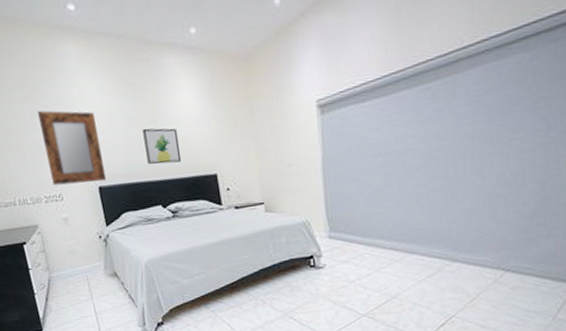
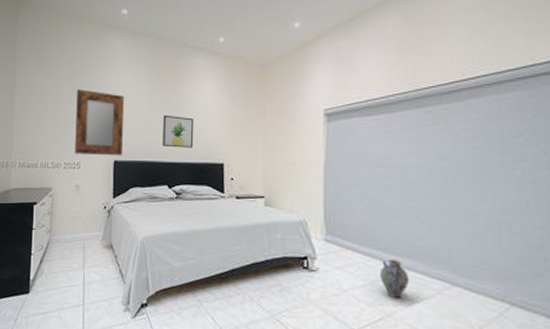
ceramic jug: none [383,246,412,282] -> present [379,260,409,299]

